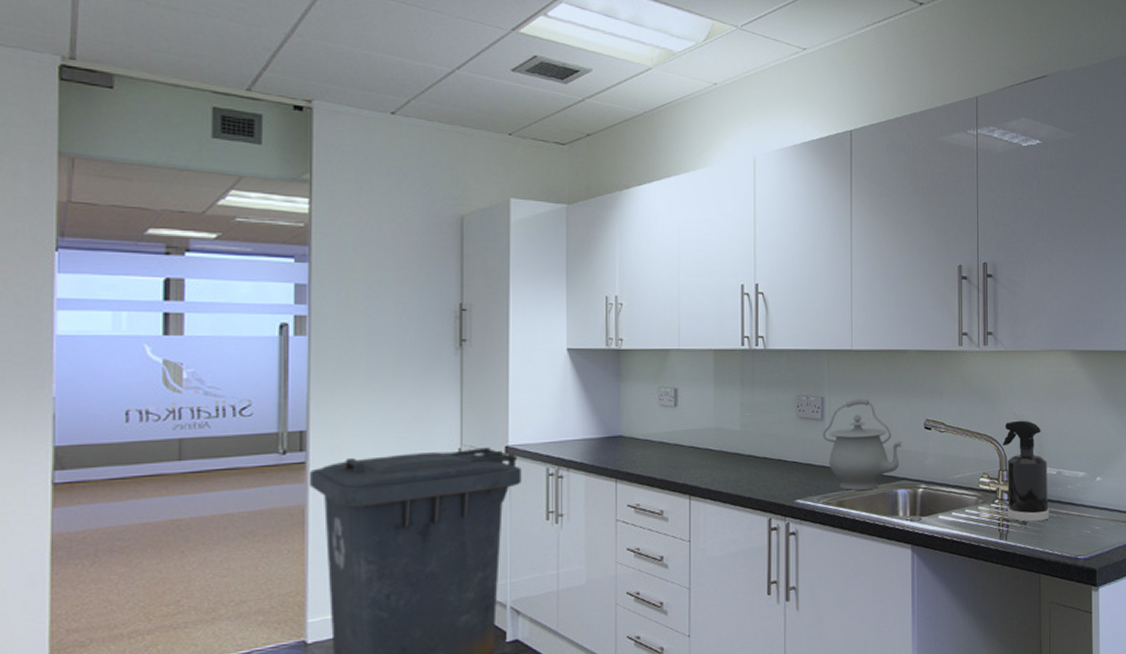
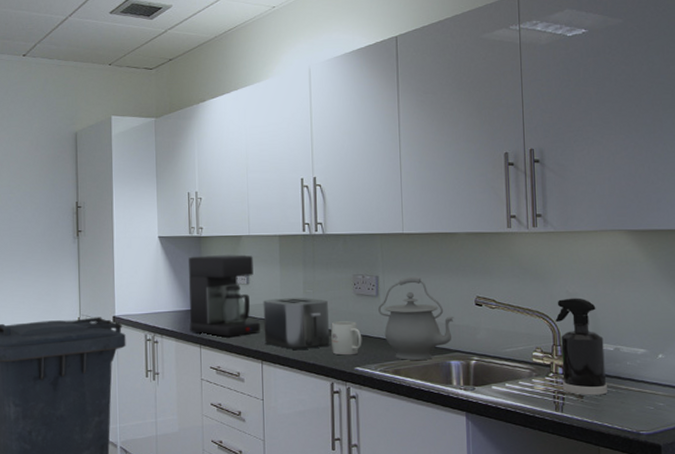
coffee maker: none [603,371,689,469] -> present [188,254,260,337]
toaster: none [693,422,769,483] -> present [263,298,330,351]
mug: none [769,448,804,487] -> present [330,321,362,356]

